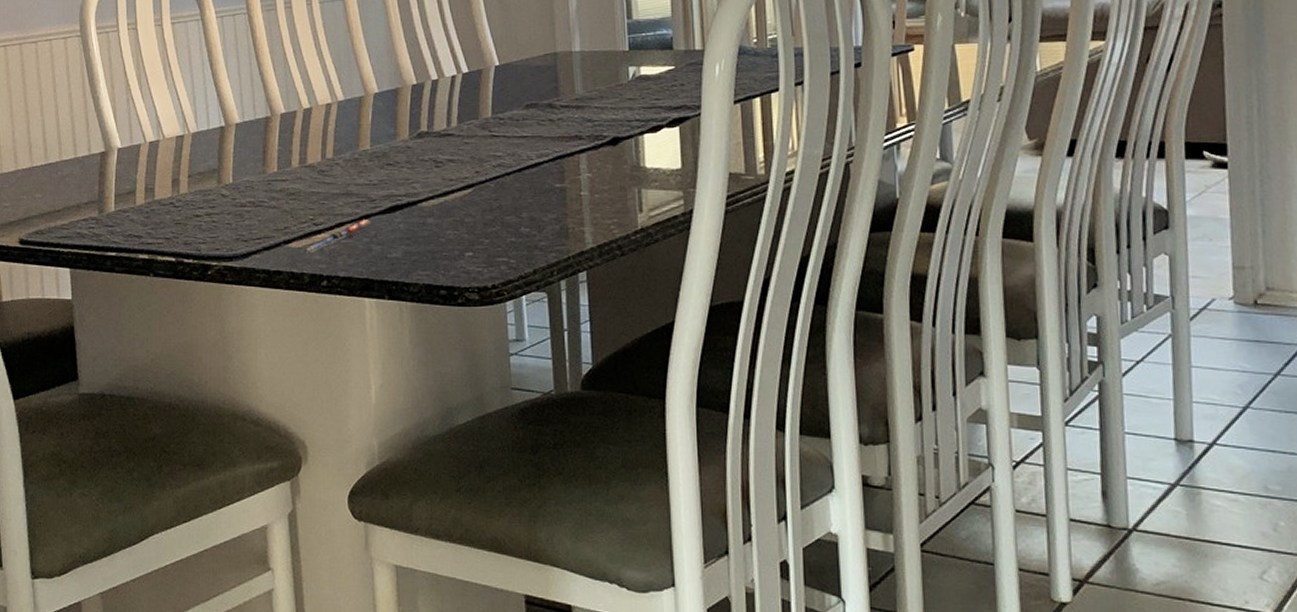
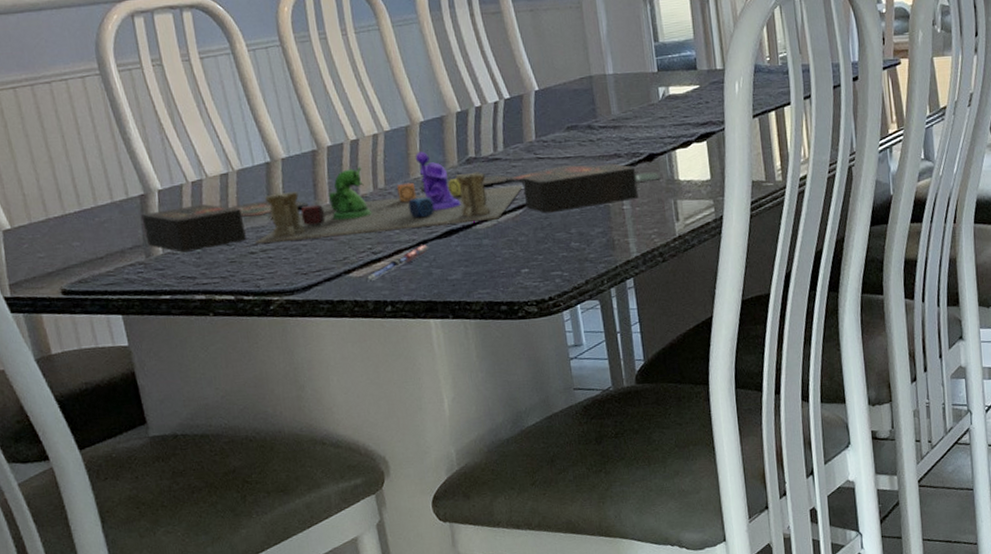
board game: none [100,123,625,211] -> present [141,151,661,253]

